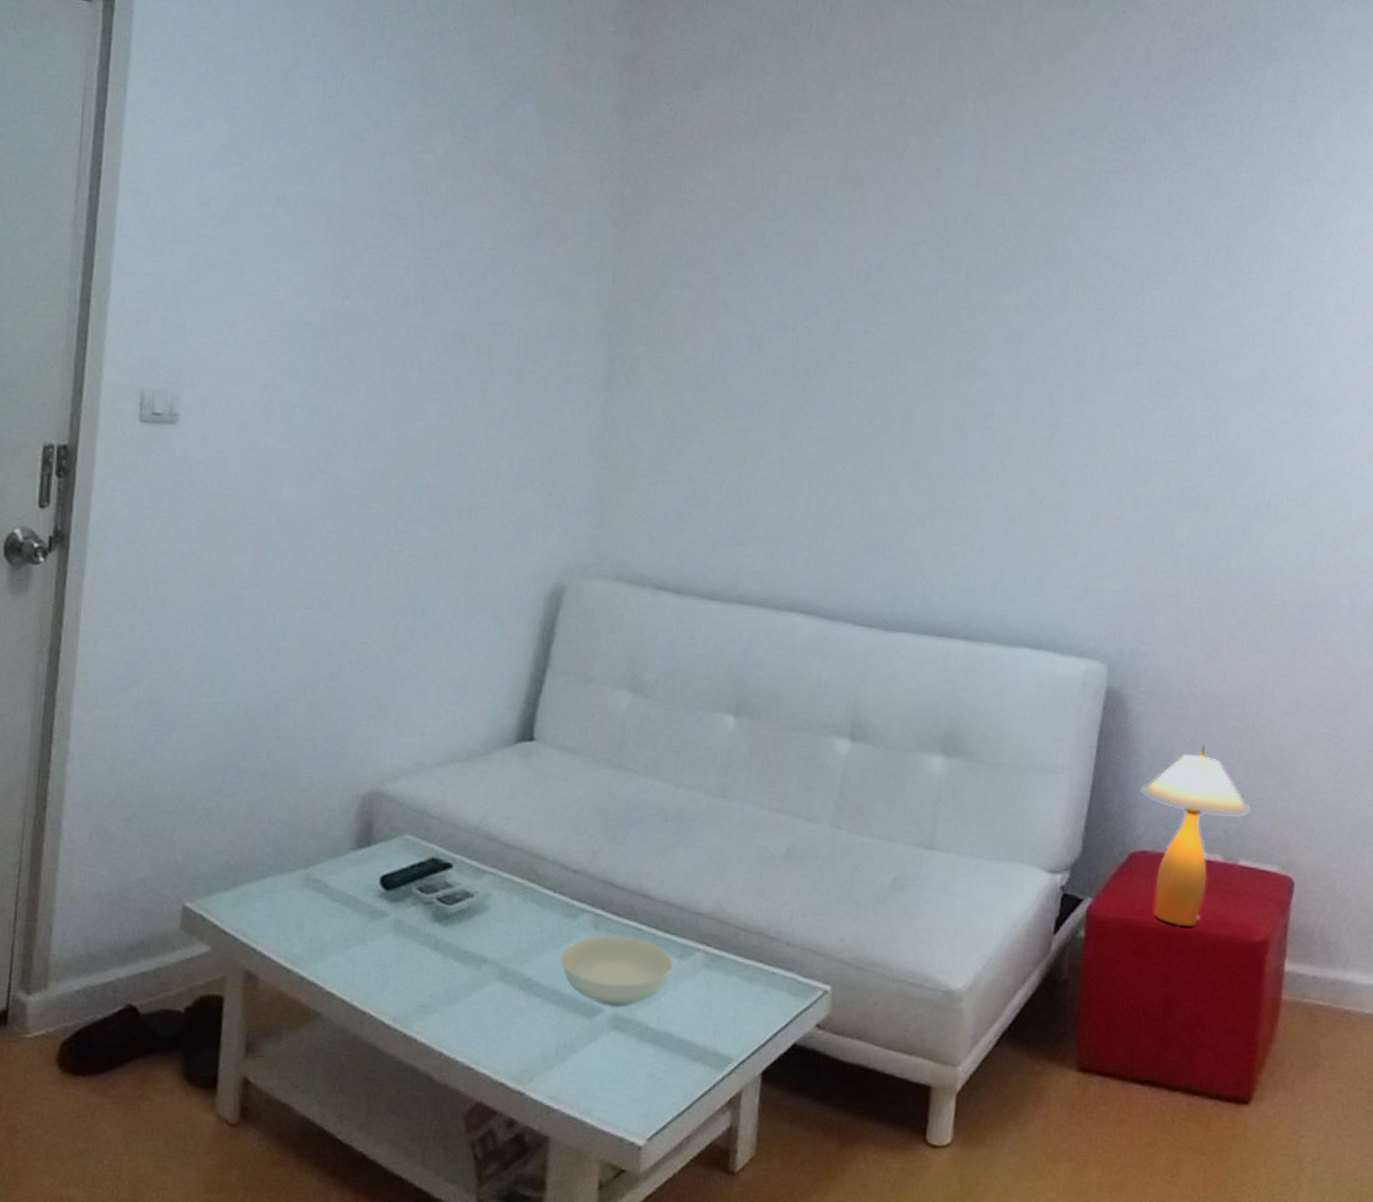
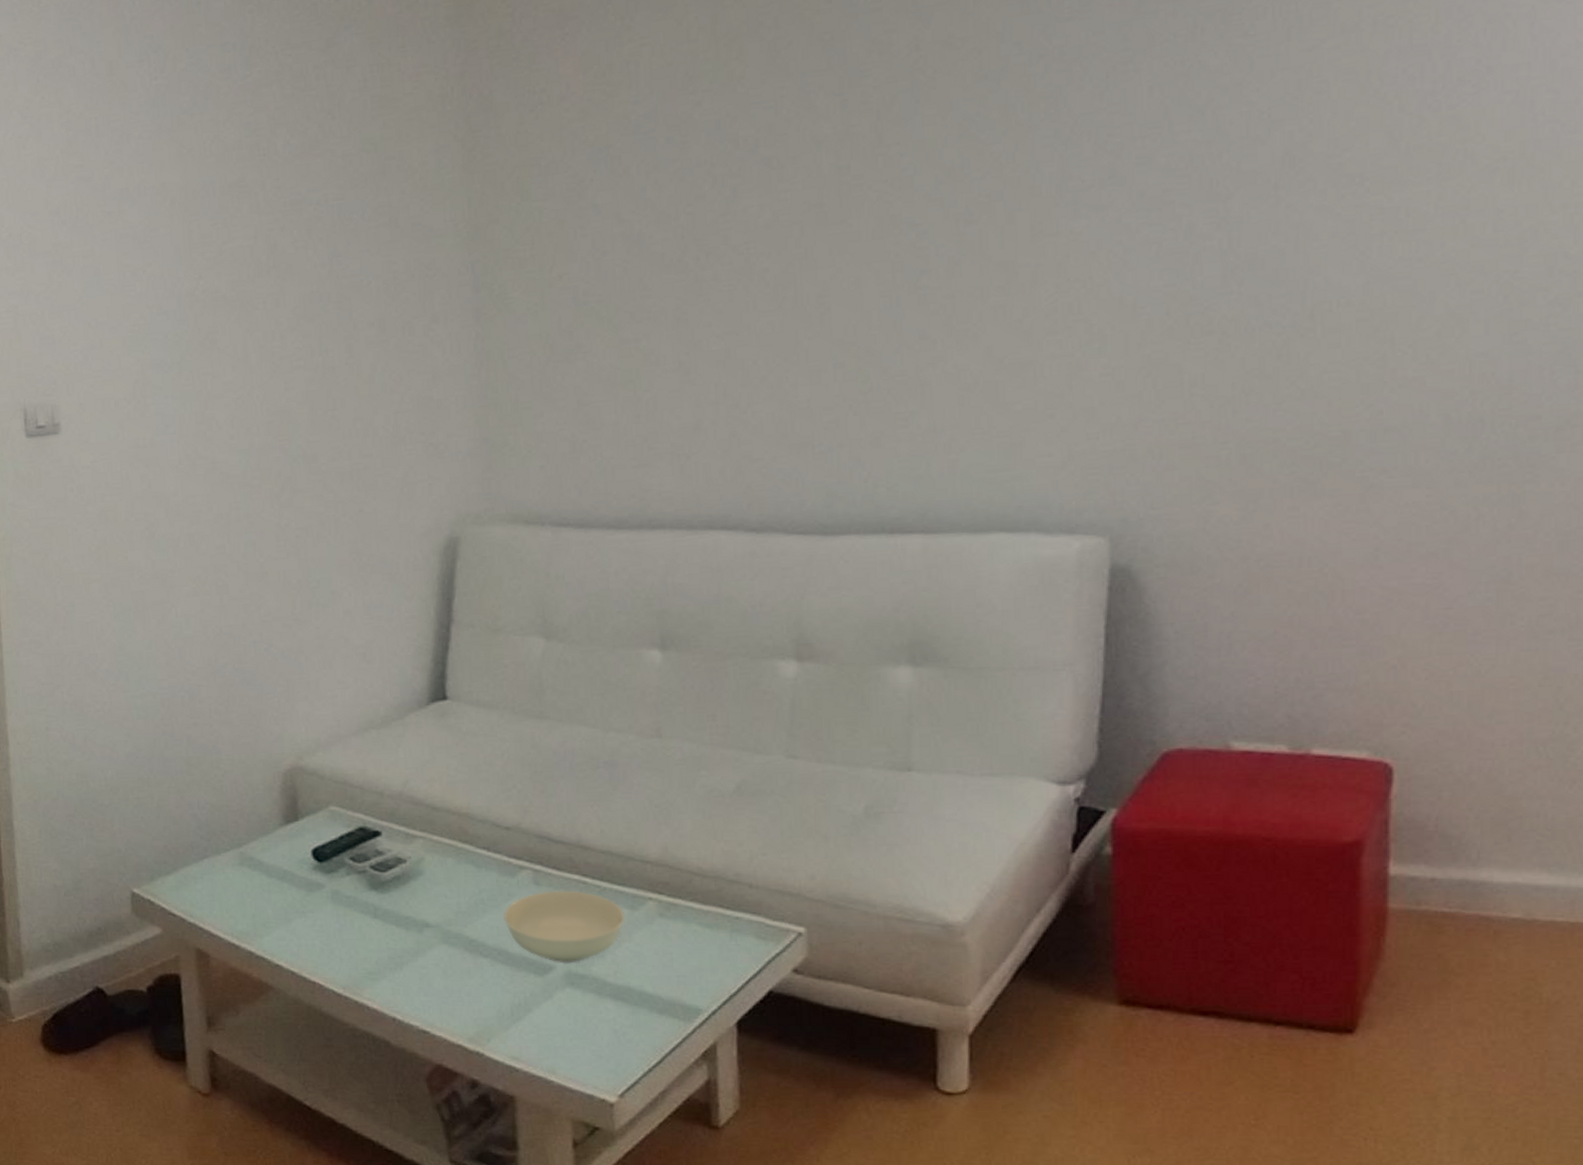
table lamp: present [1143,743,1248,926] -> none [1172,616,1318,832]

